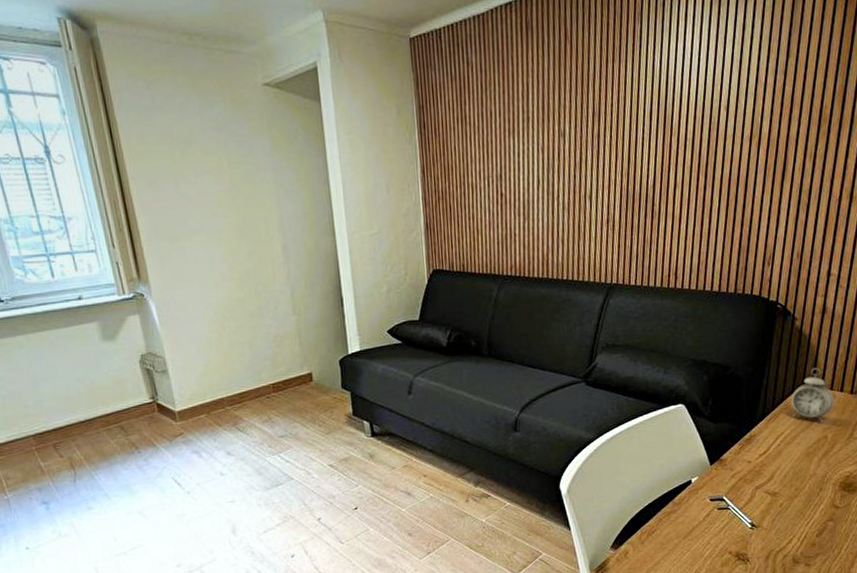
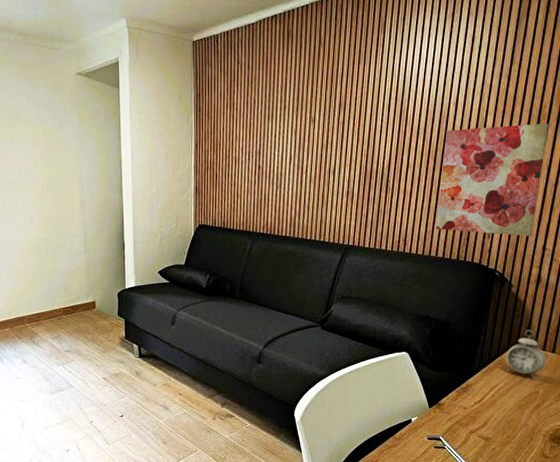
wall art: none [710,127,830,261] -> present [436,123,549,237]

